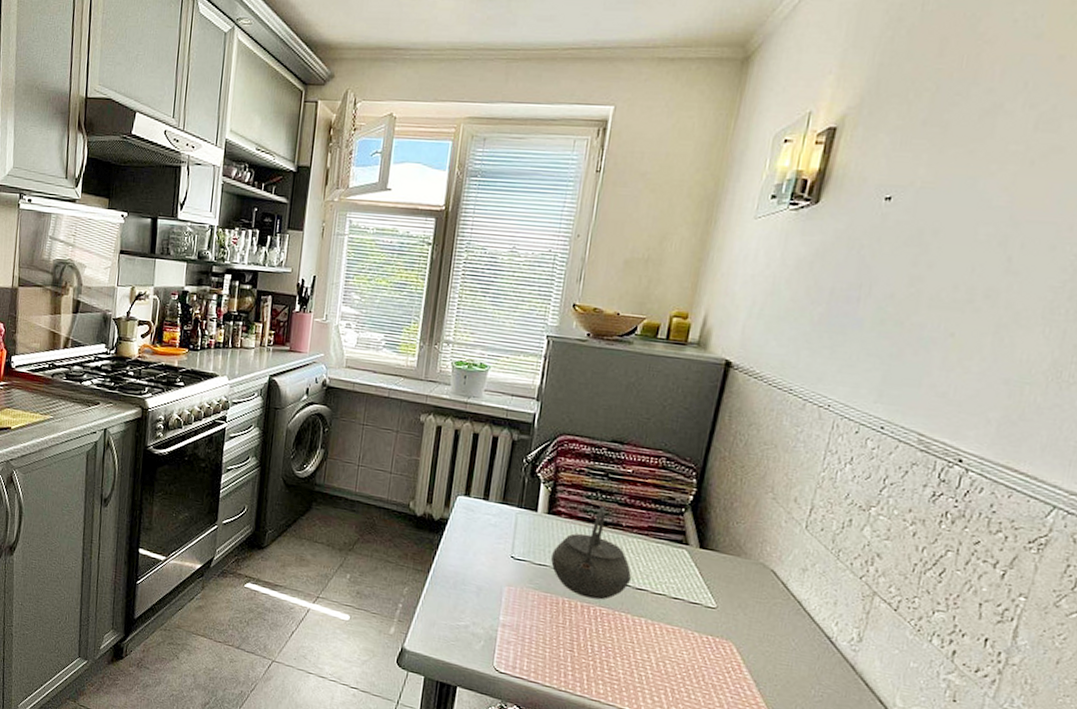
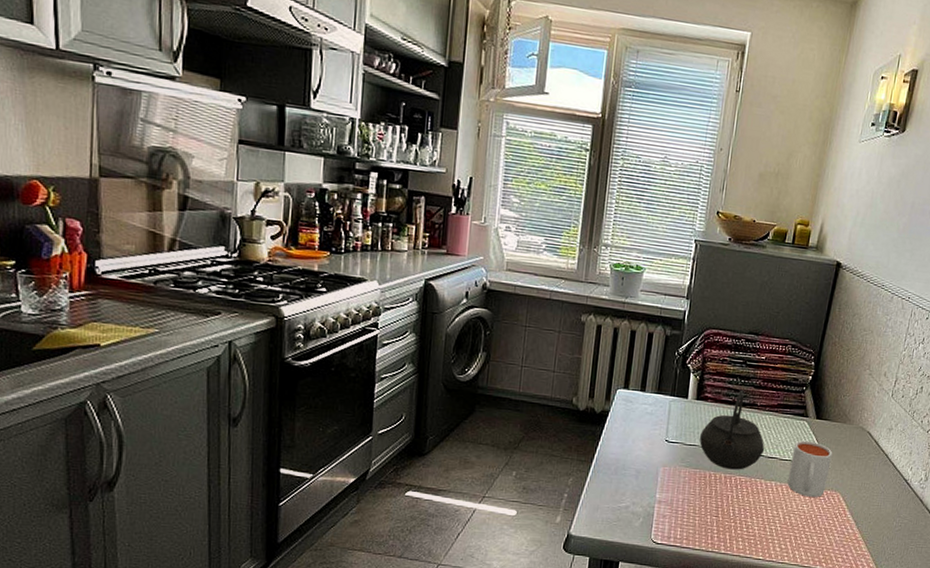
mug: none [661,572,722,645] -> present [787,440,833,497]

